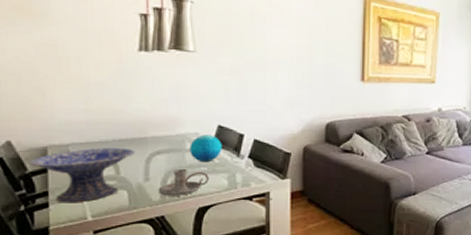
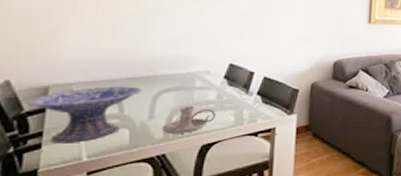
decorative orb: present [190,135,222,163] -> none [199,73,232,100]

